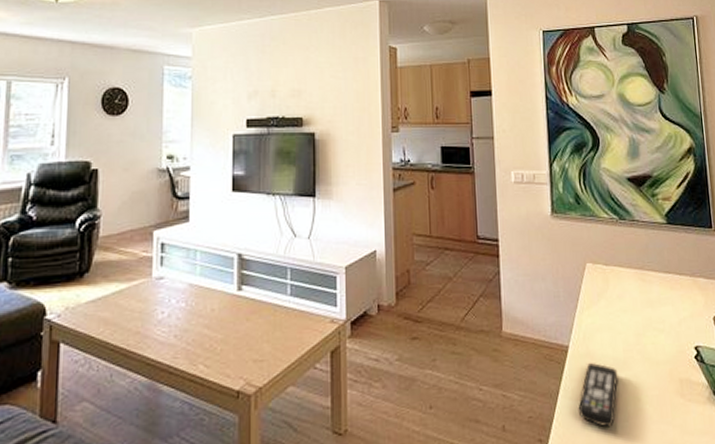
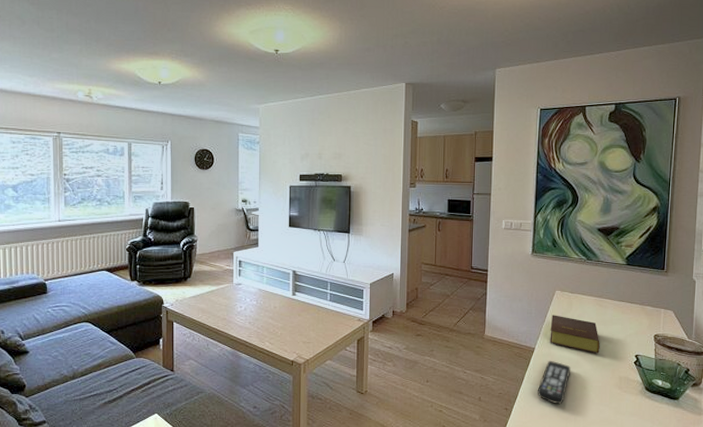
bible: none [585,297,650,348] -> present [550,315,600,354]

